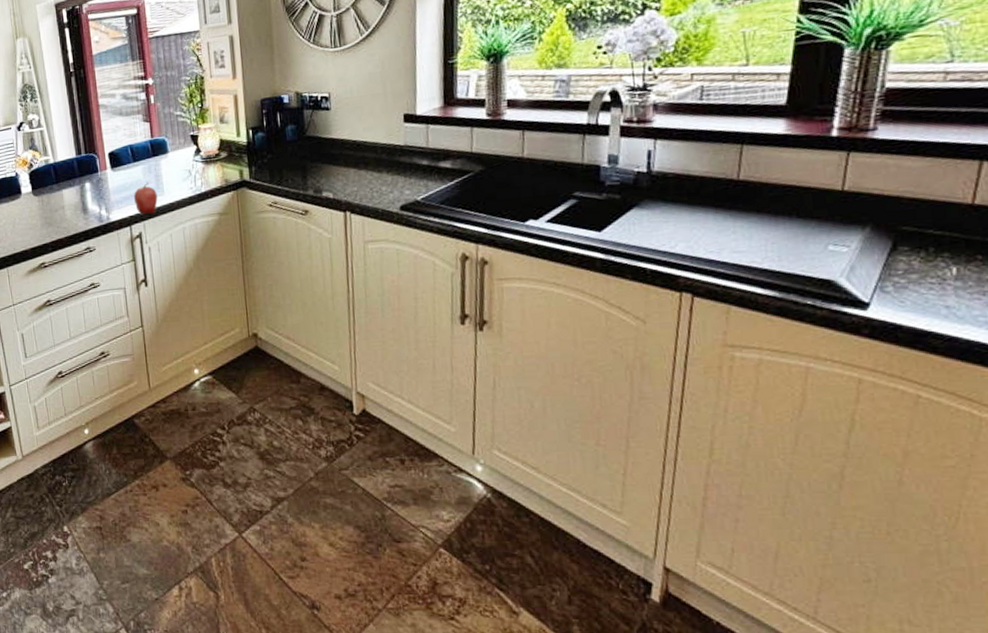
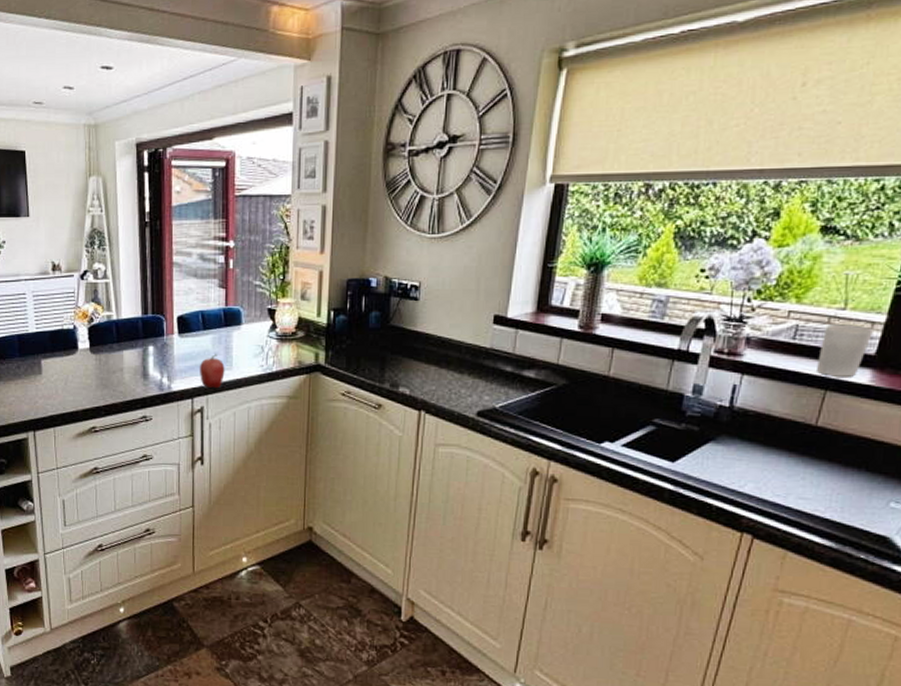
candle holder: none [728,78,781,131] -> present [817,324,874,377]

